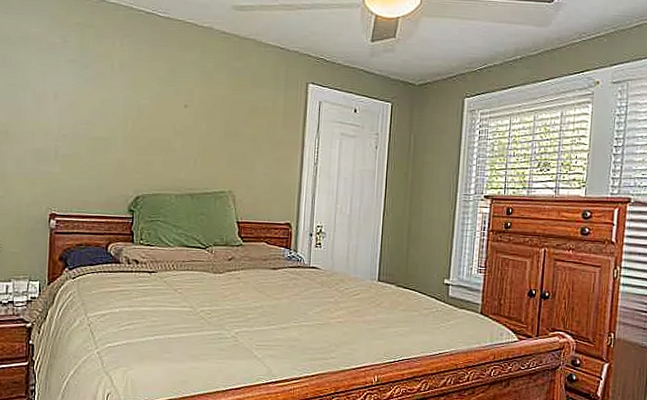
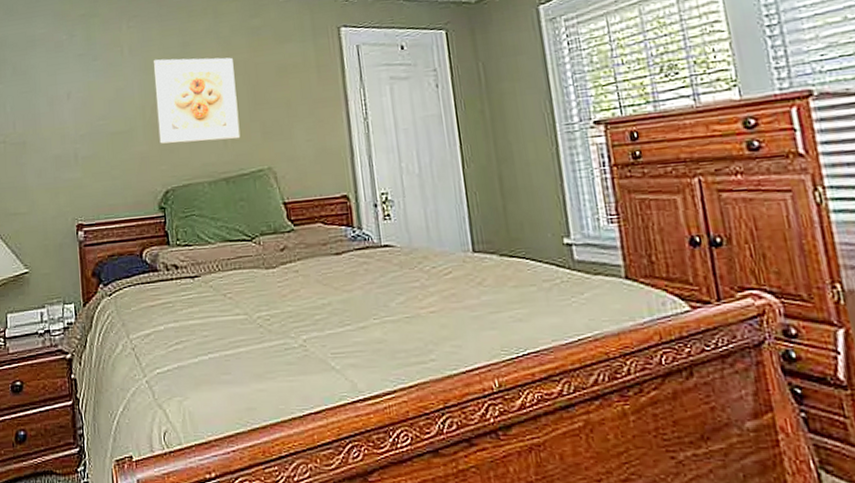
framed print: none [137,78,213,162] -> present [153,57,241,144]

